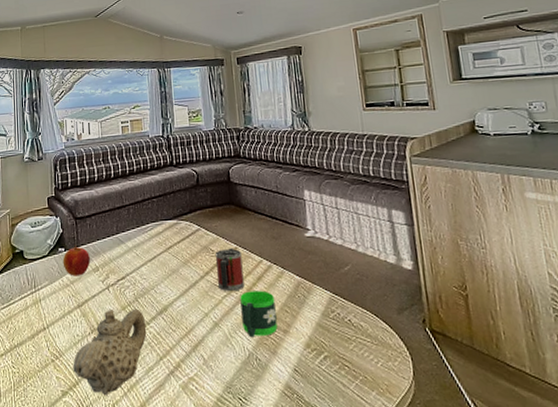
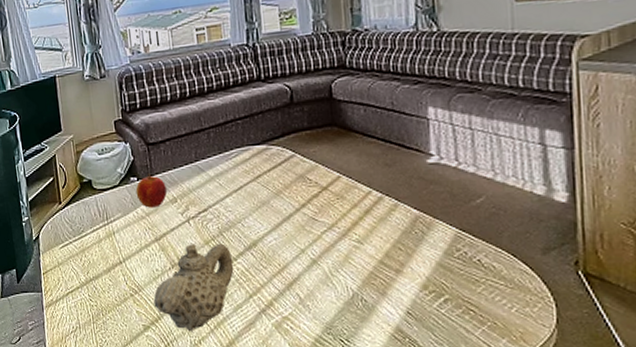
mug: present [215,248,244,291] -> none [313,176,349,225]
mug: present [240,290,278,338] -> none [343,225,388,277]

